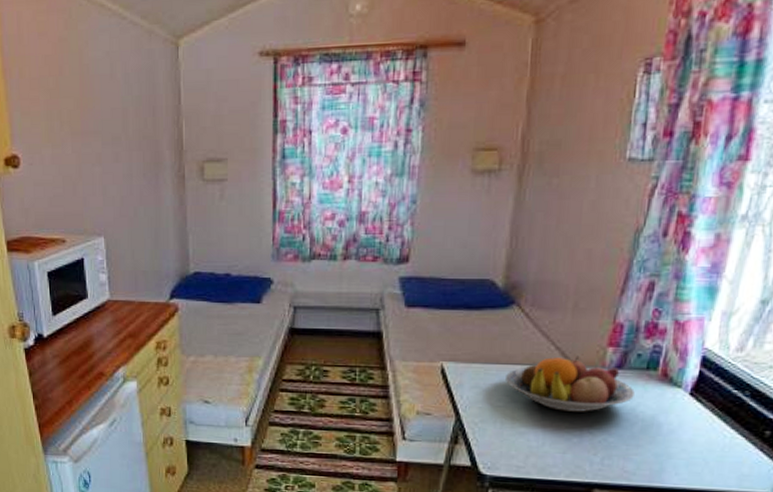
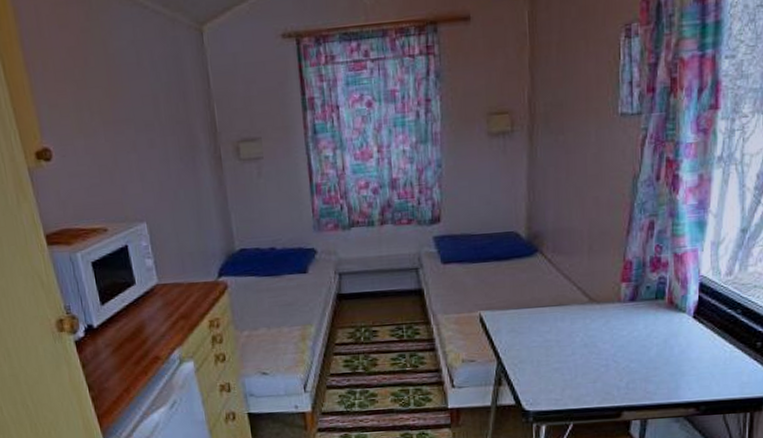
fruit bowl: present [506,355,635,412] -> none [537,293,648,345]

